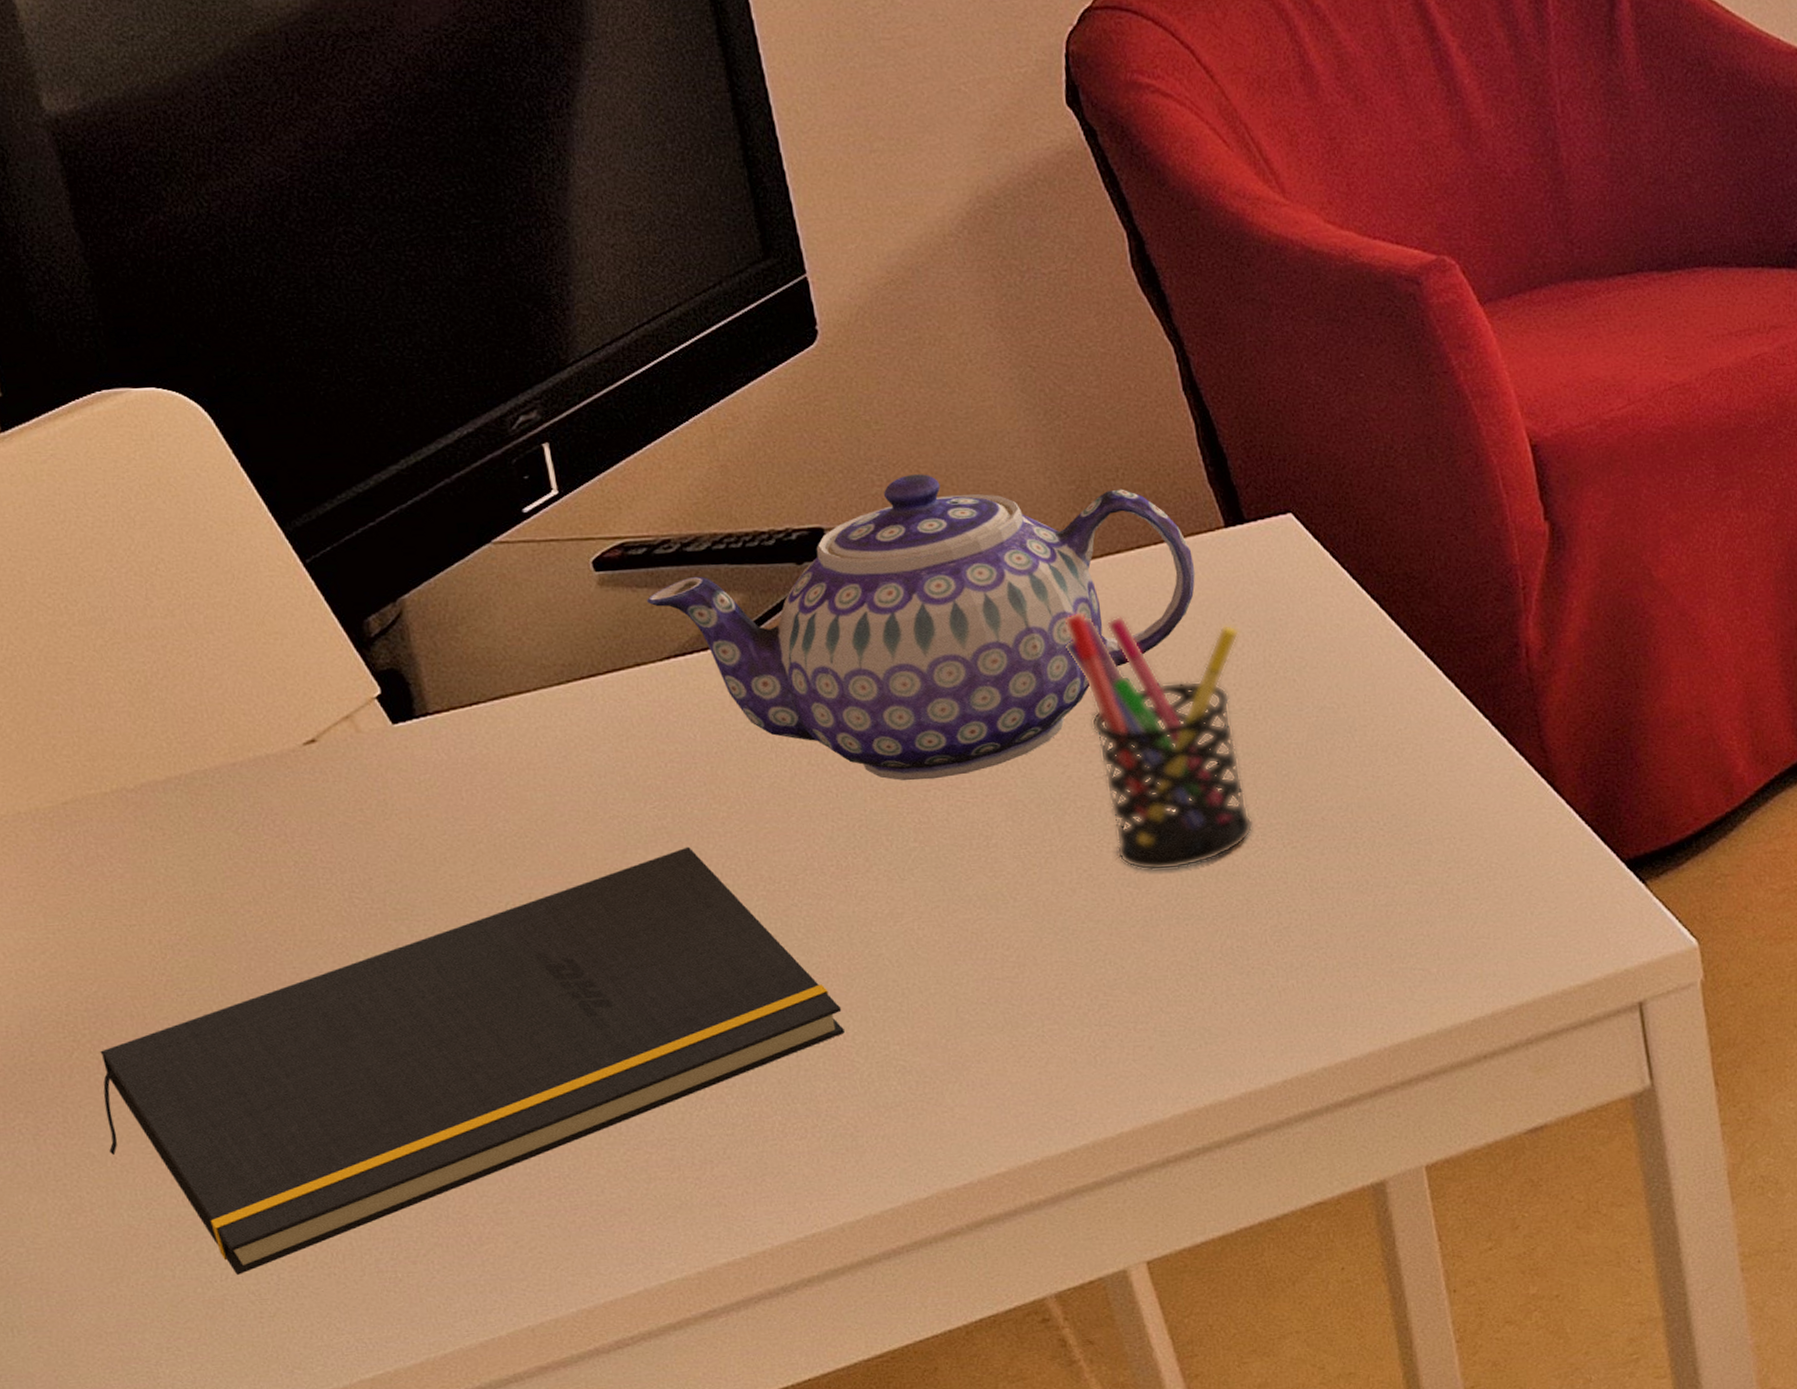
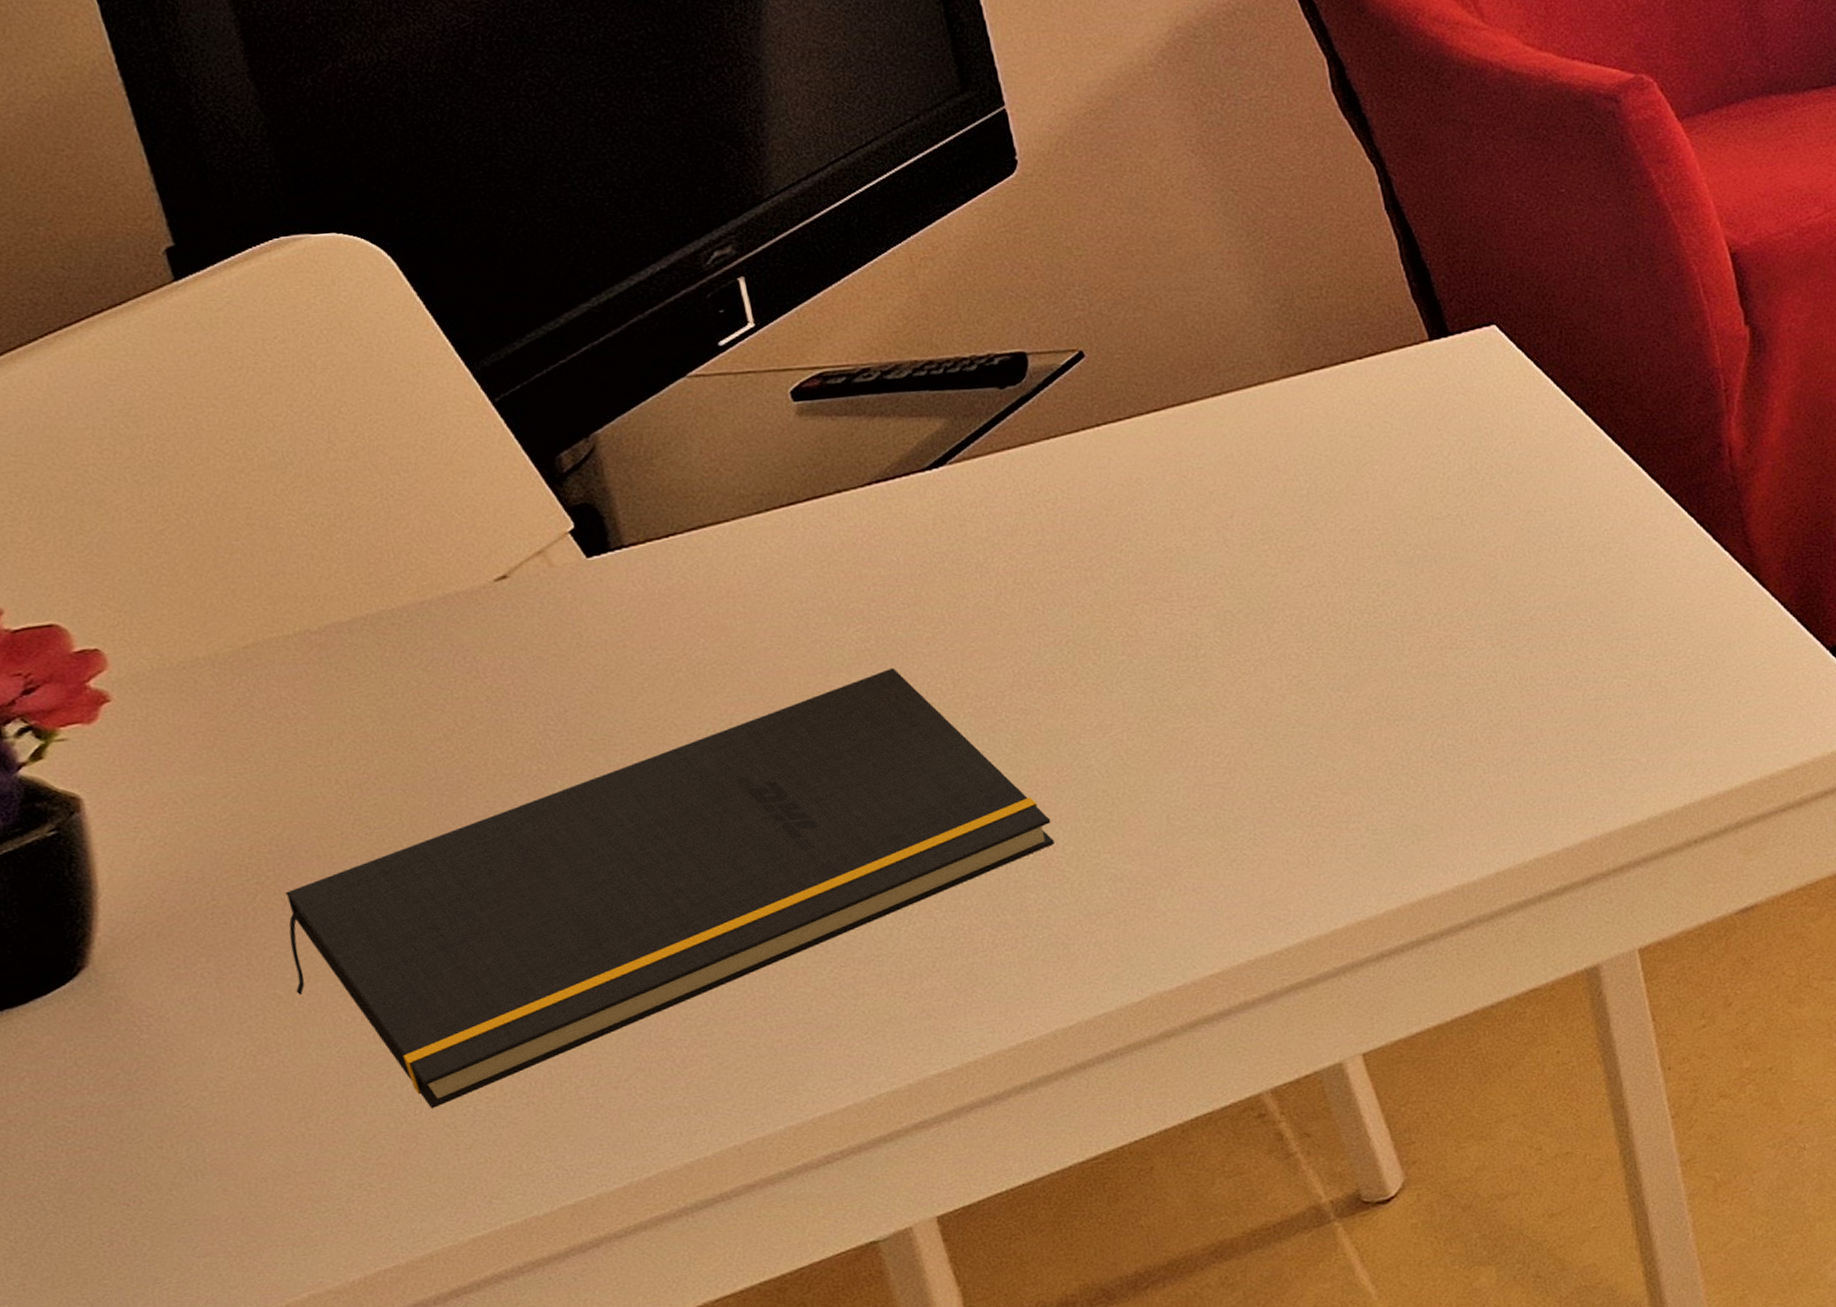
teapot: present [646,474,1196,781] -> none [846,297,1401,596]
pen holder: present [1064,614,1253,871] -> none [1271,428,1462,675]

